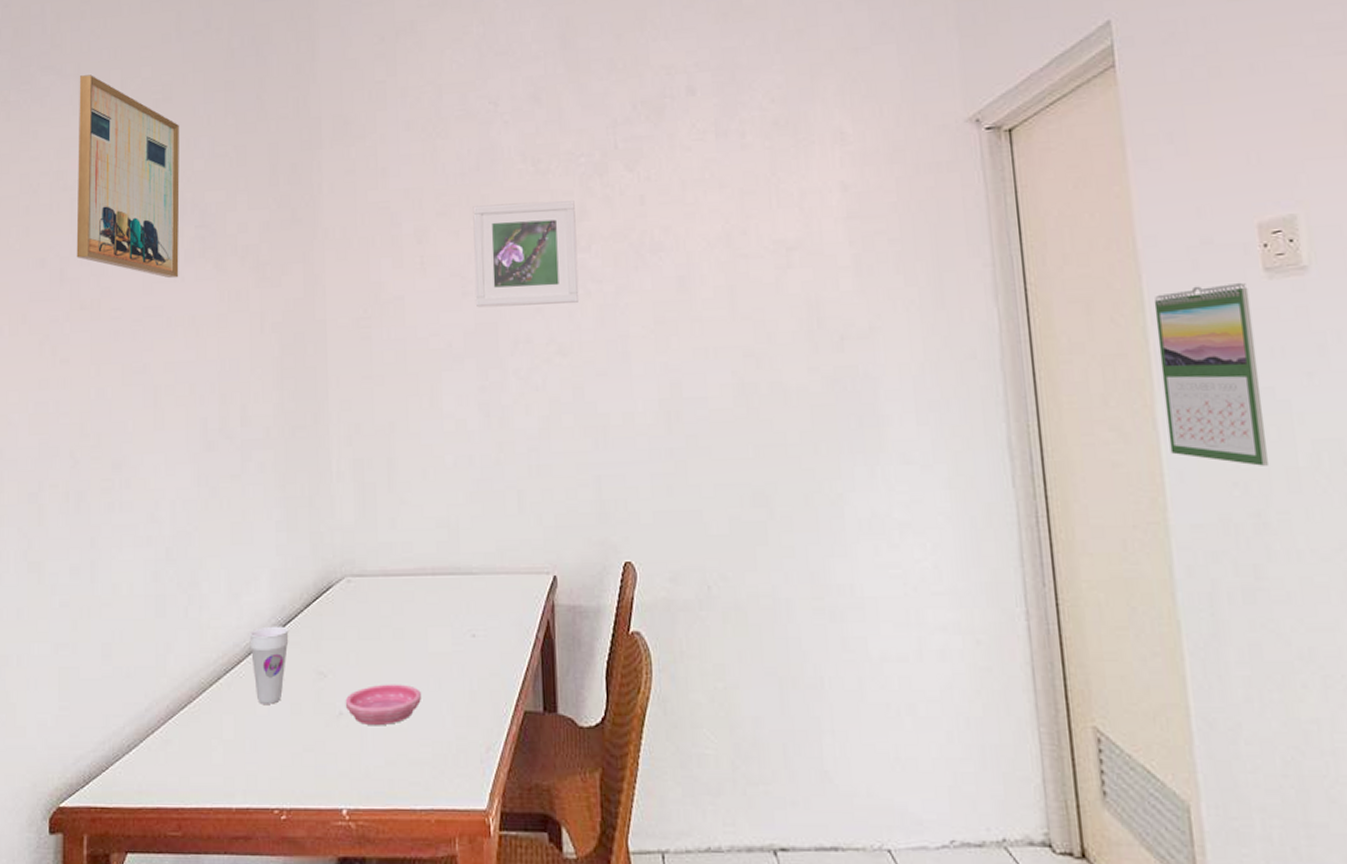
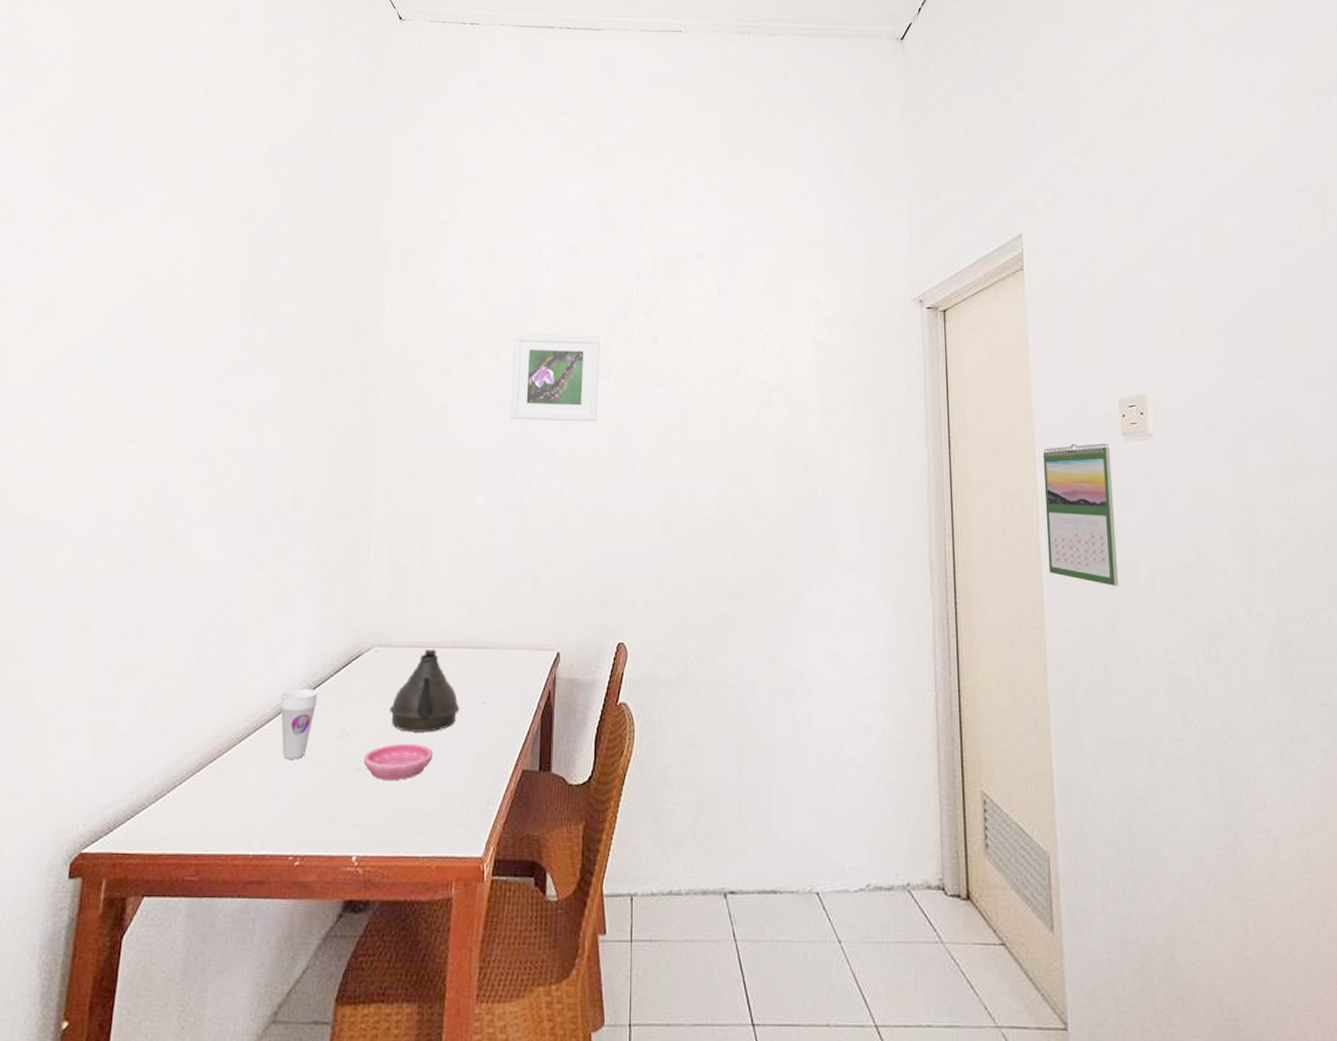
wall art: present [76,75,180,279] -> none [153,190,261,374]
teapot: none [368,576,447,671] -> present [389,648,460,732]

